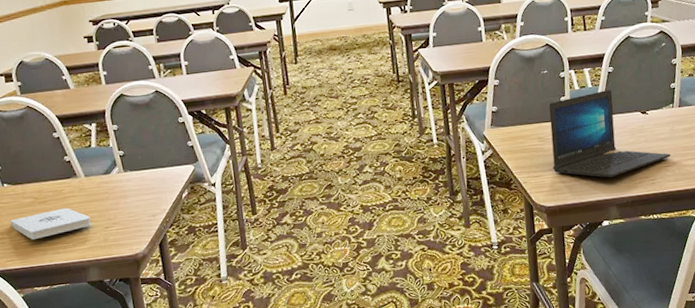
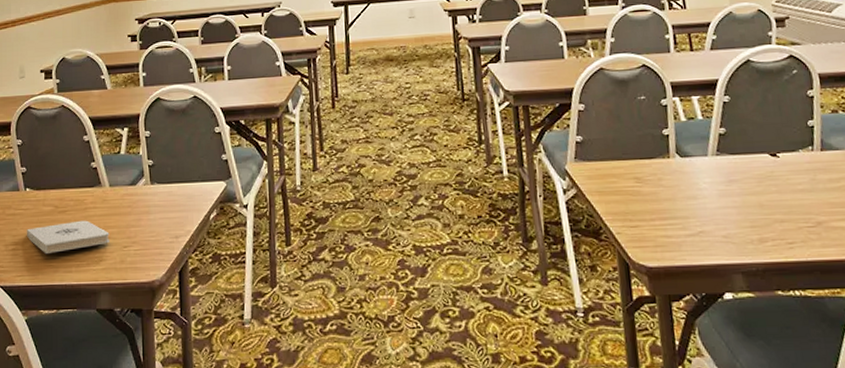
laptop: present [548,89,671,178] -> none [647,123,815,235]

